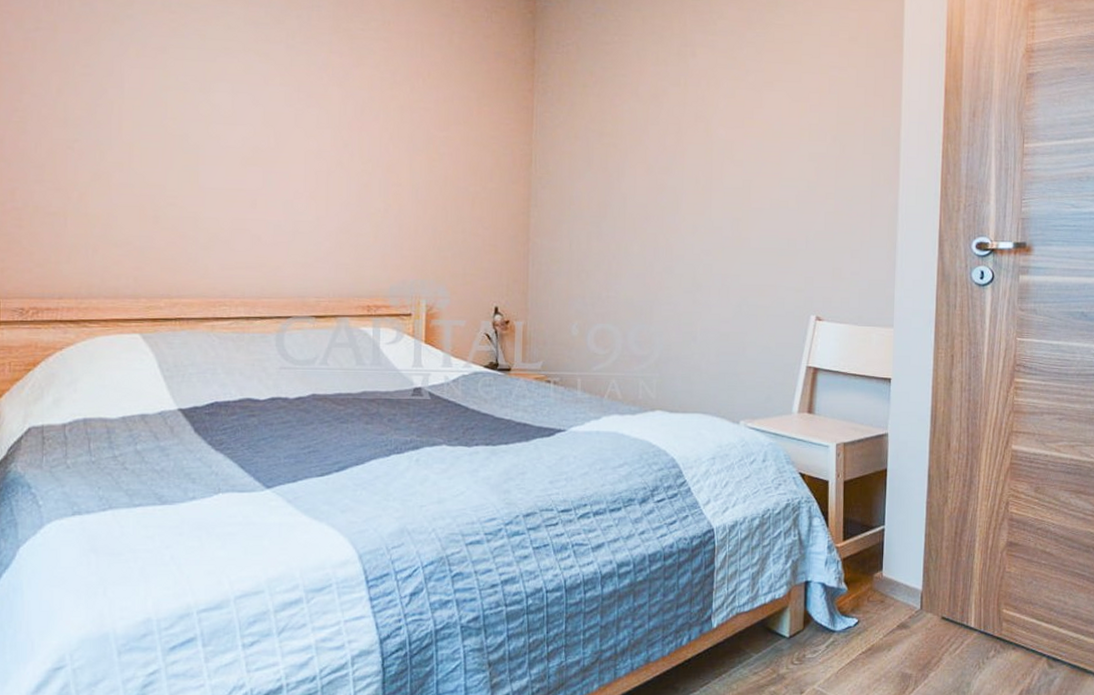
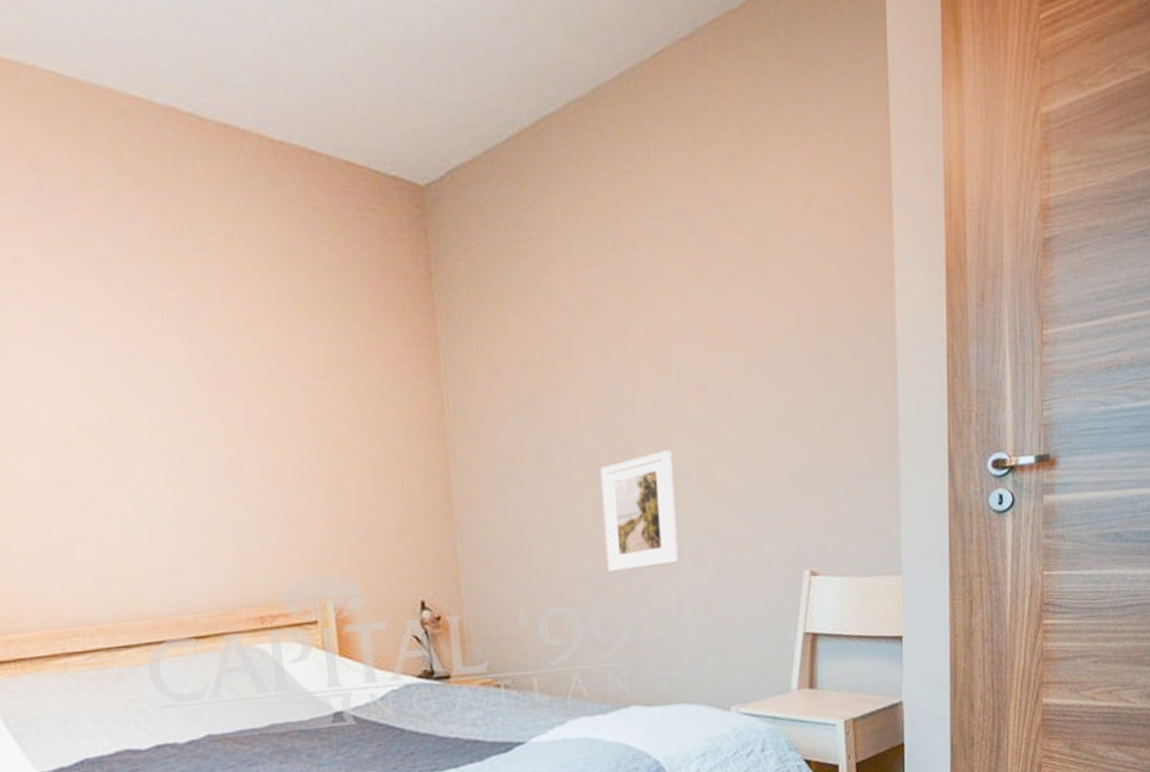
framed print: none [648,209,709,301] -> present [600,450,679,573]

